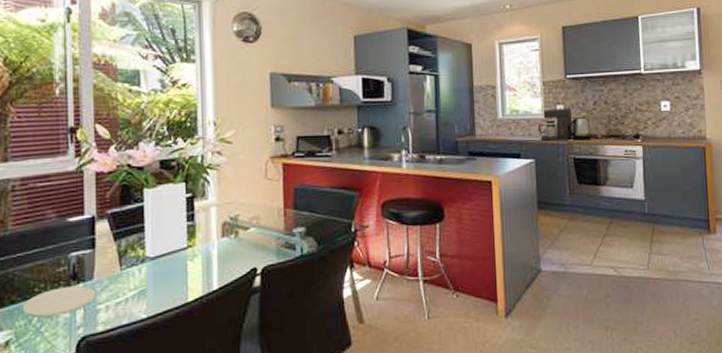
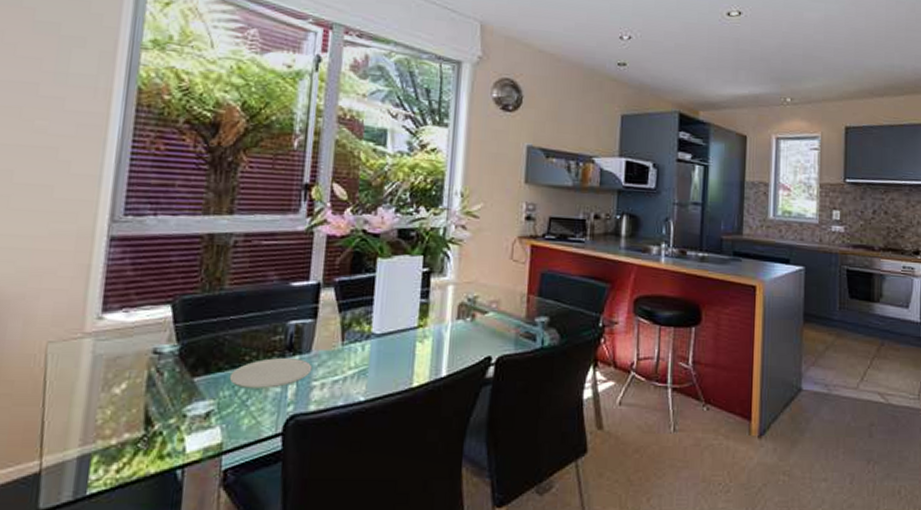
coffee maker: present [539,108,573,142] -> none [811,213,849,250]
kettle: present [568,117,592,142] -> none [843,226,868,253]

